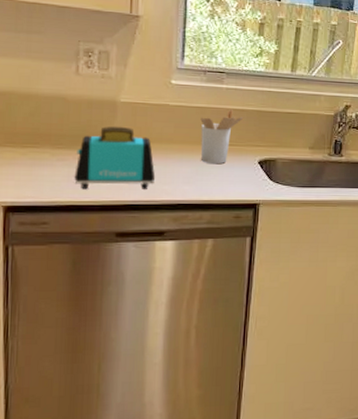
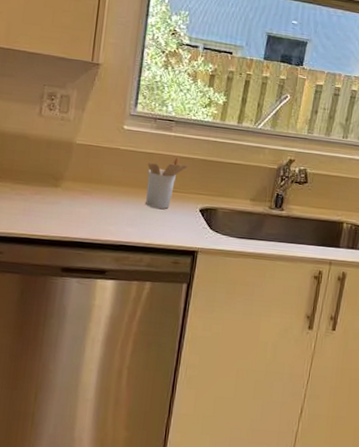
toaster: present [74,126,156,190] -> none [29,165,102,228]

